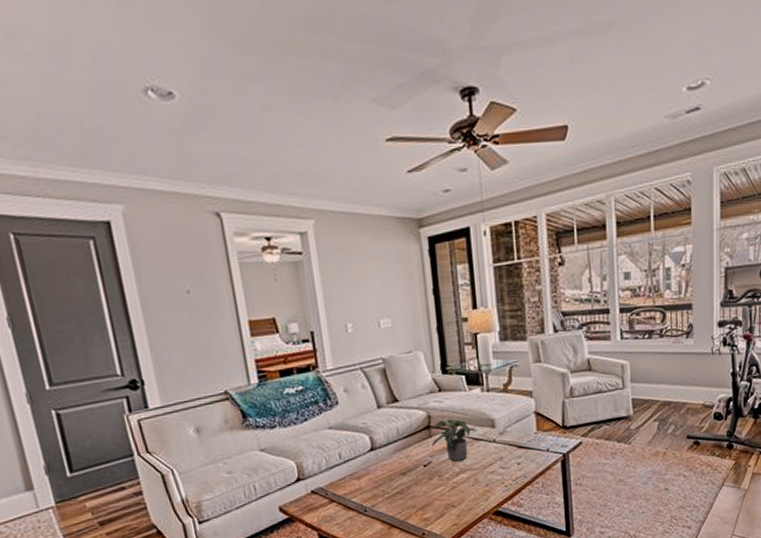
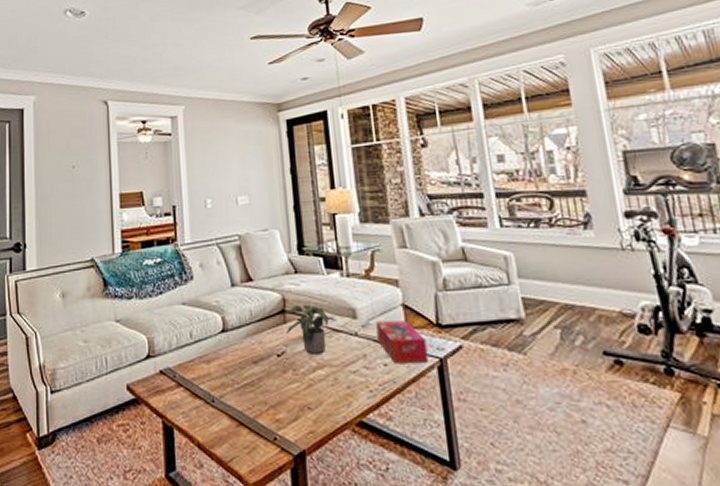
tissue box: none [512,425,554,462] -> present [376,321,429,364]

